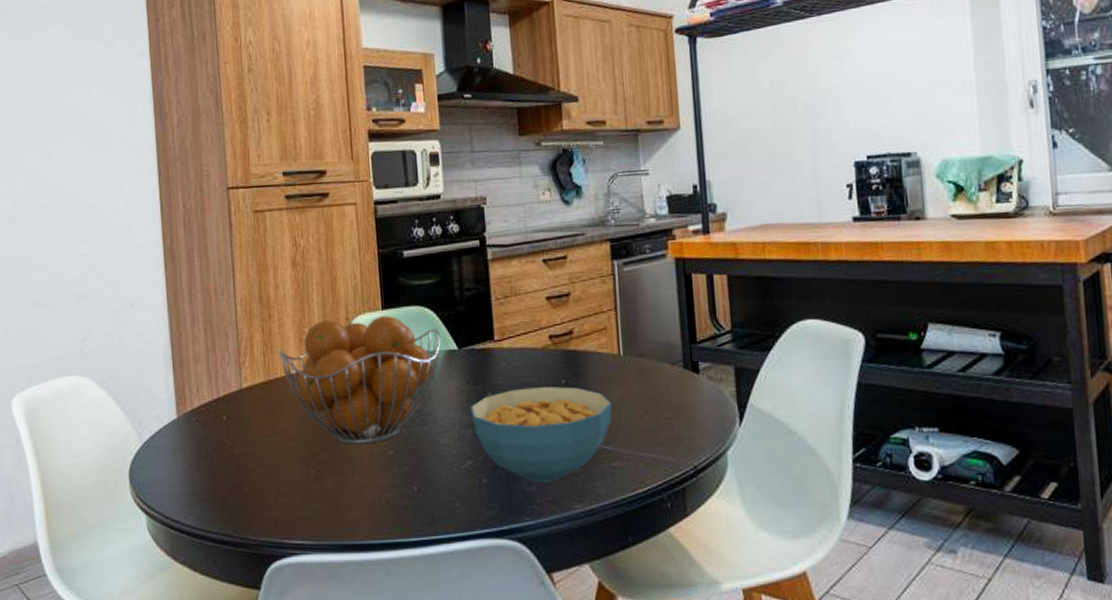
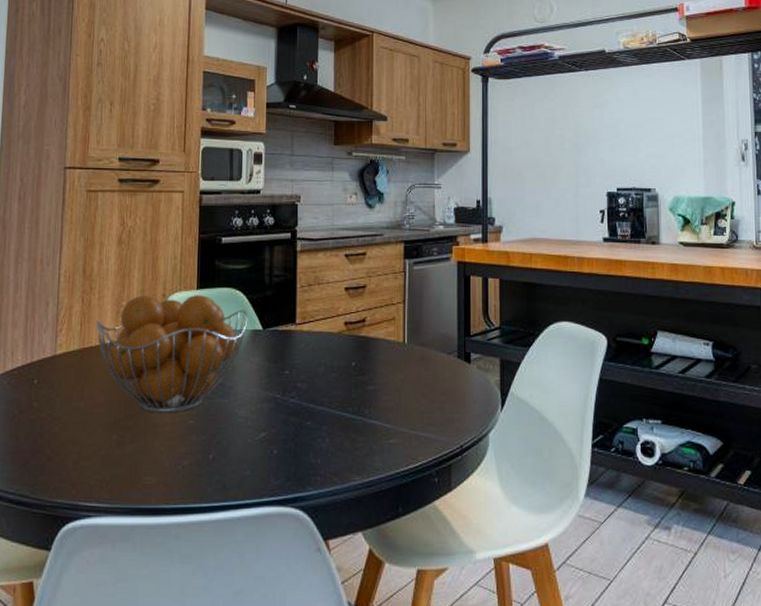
cereal bowl: present [470,386,613,482] -> none [268,368,395,455]

